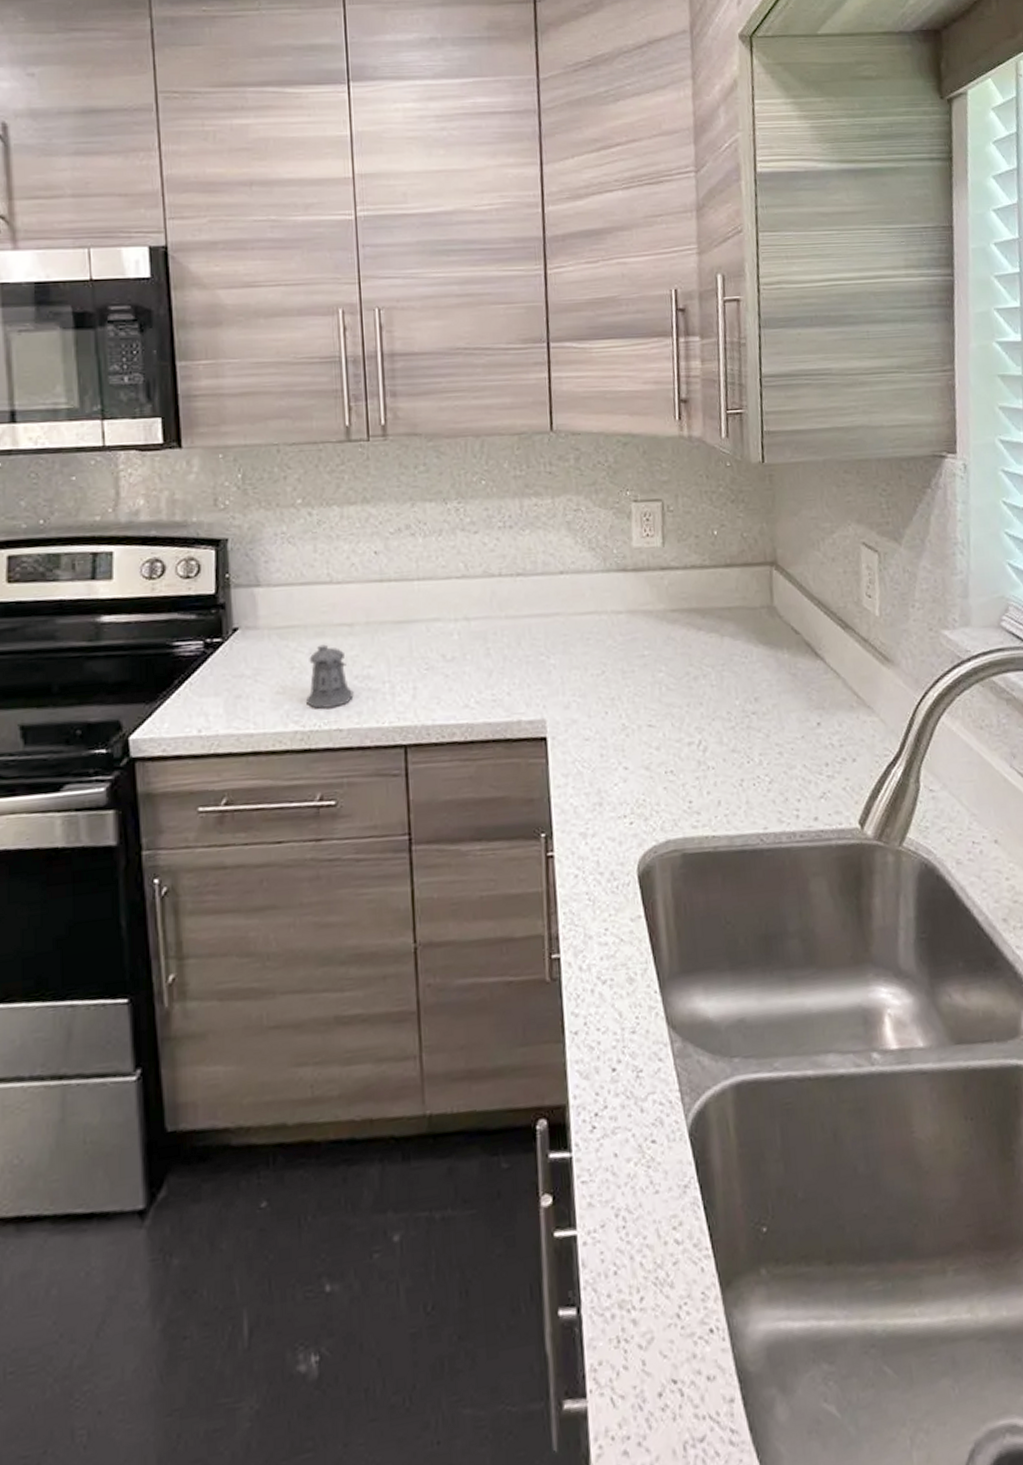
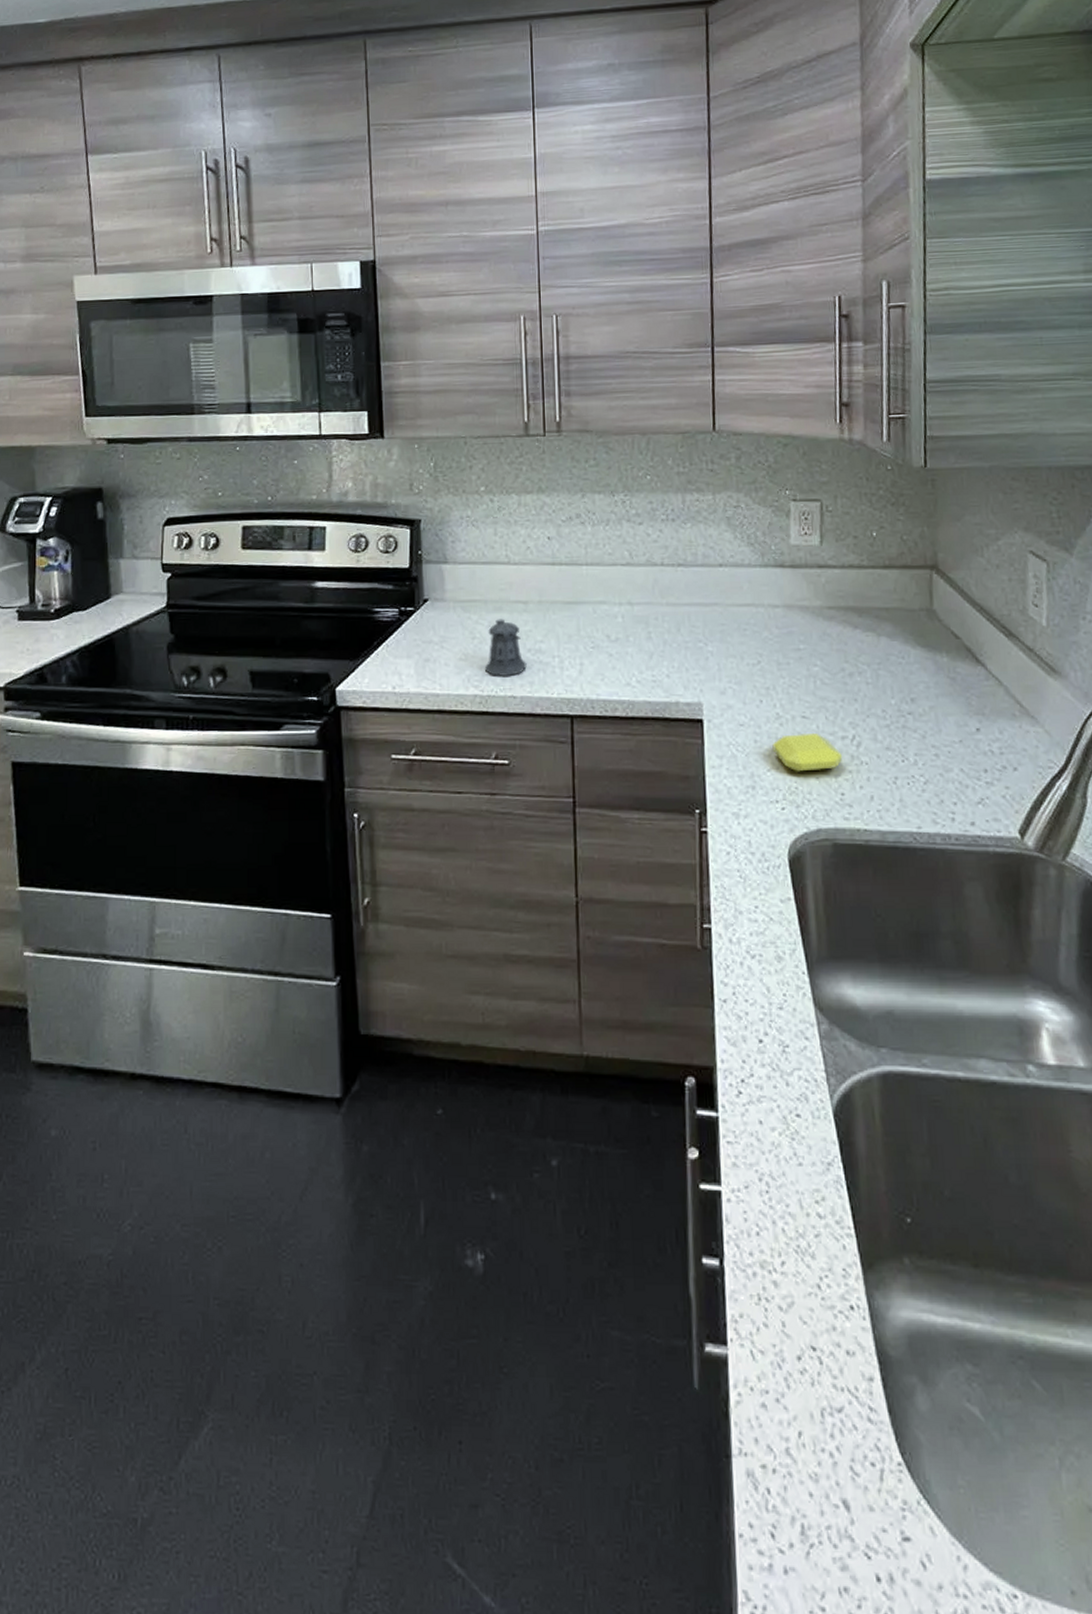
soap bar: none [619,742,689,784] -> present [772,734,842,772]

